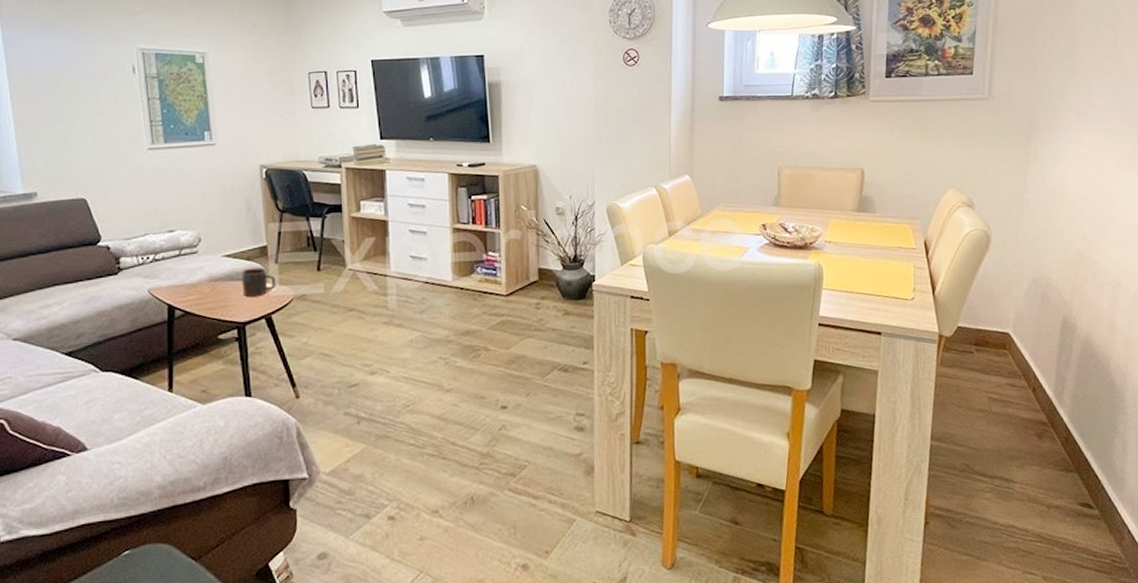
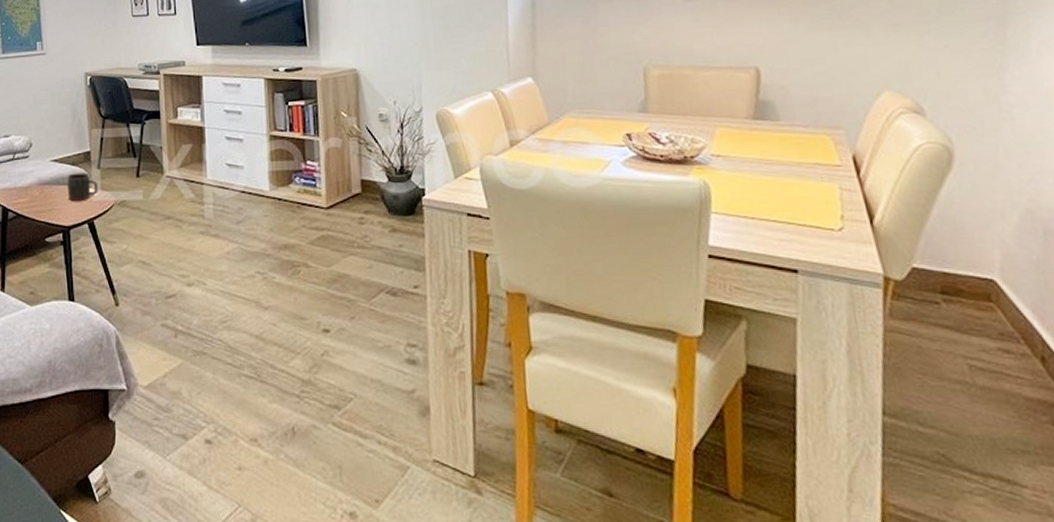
books: present [352,143,391,167] -> none [170,50,207,74]

